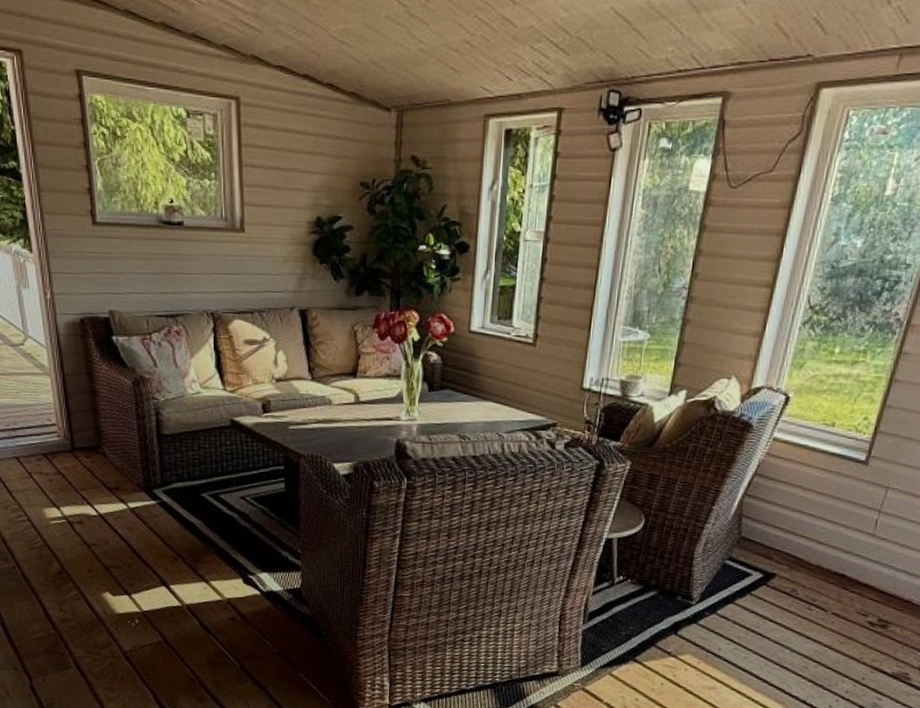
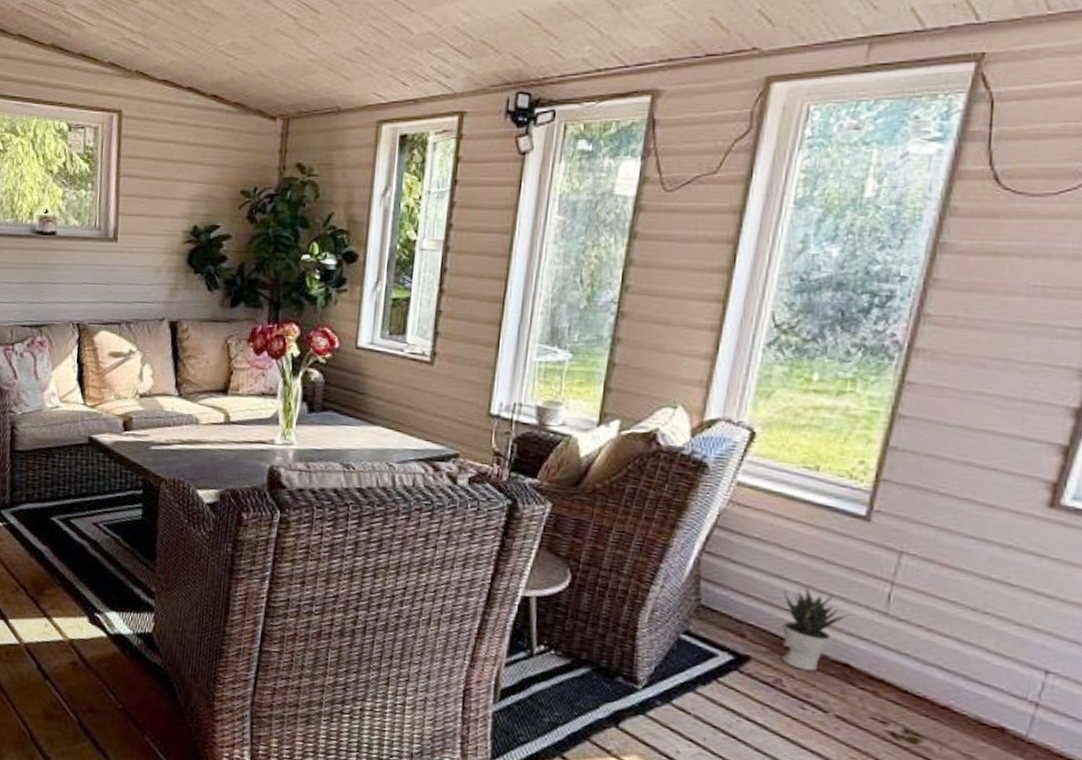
potted plant: none [797,517,847,582] -> present [780,585,849,671]

